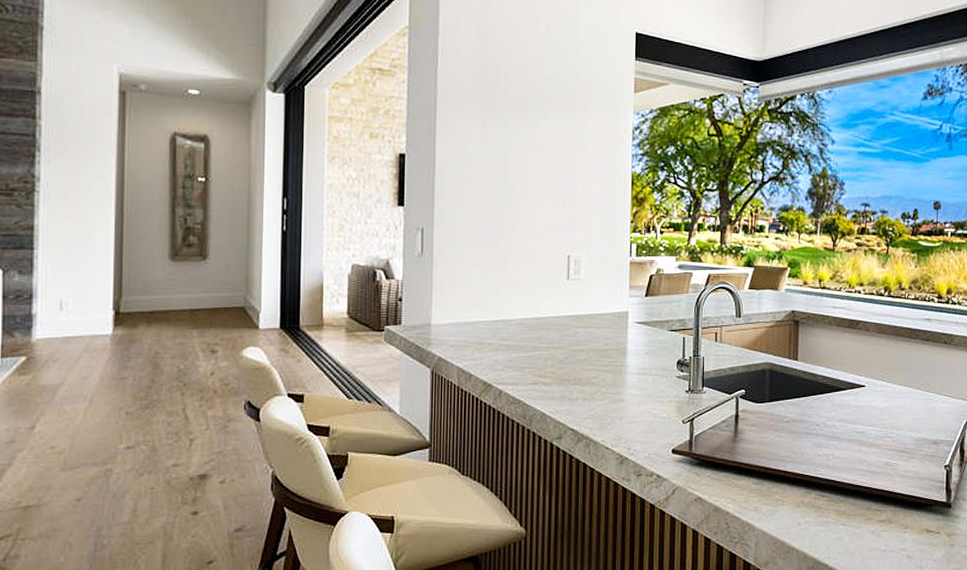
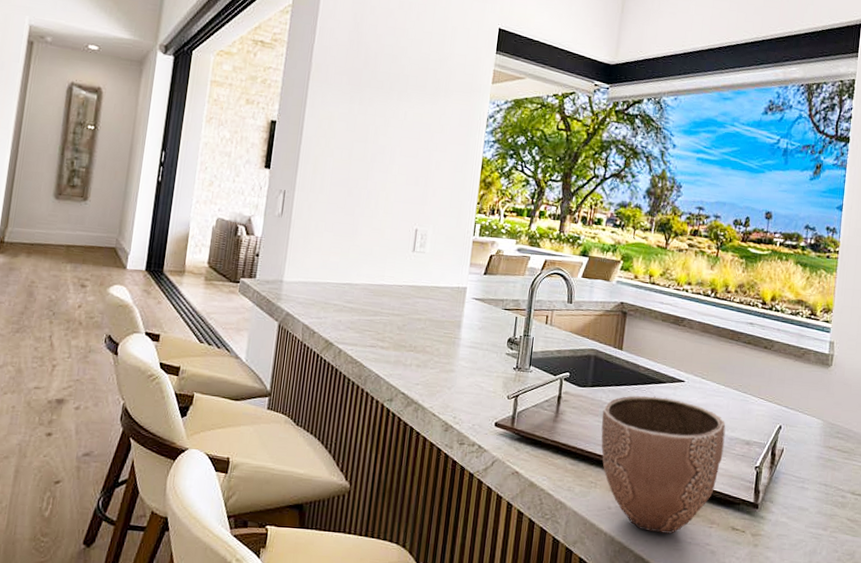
decorative bowl: none [783,404,911,544] -> present [601,395,726,534]

